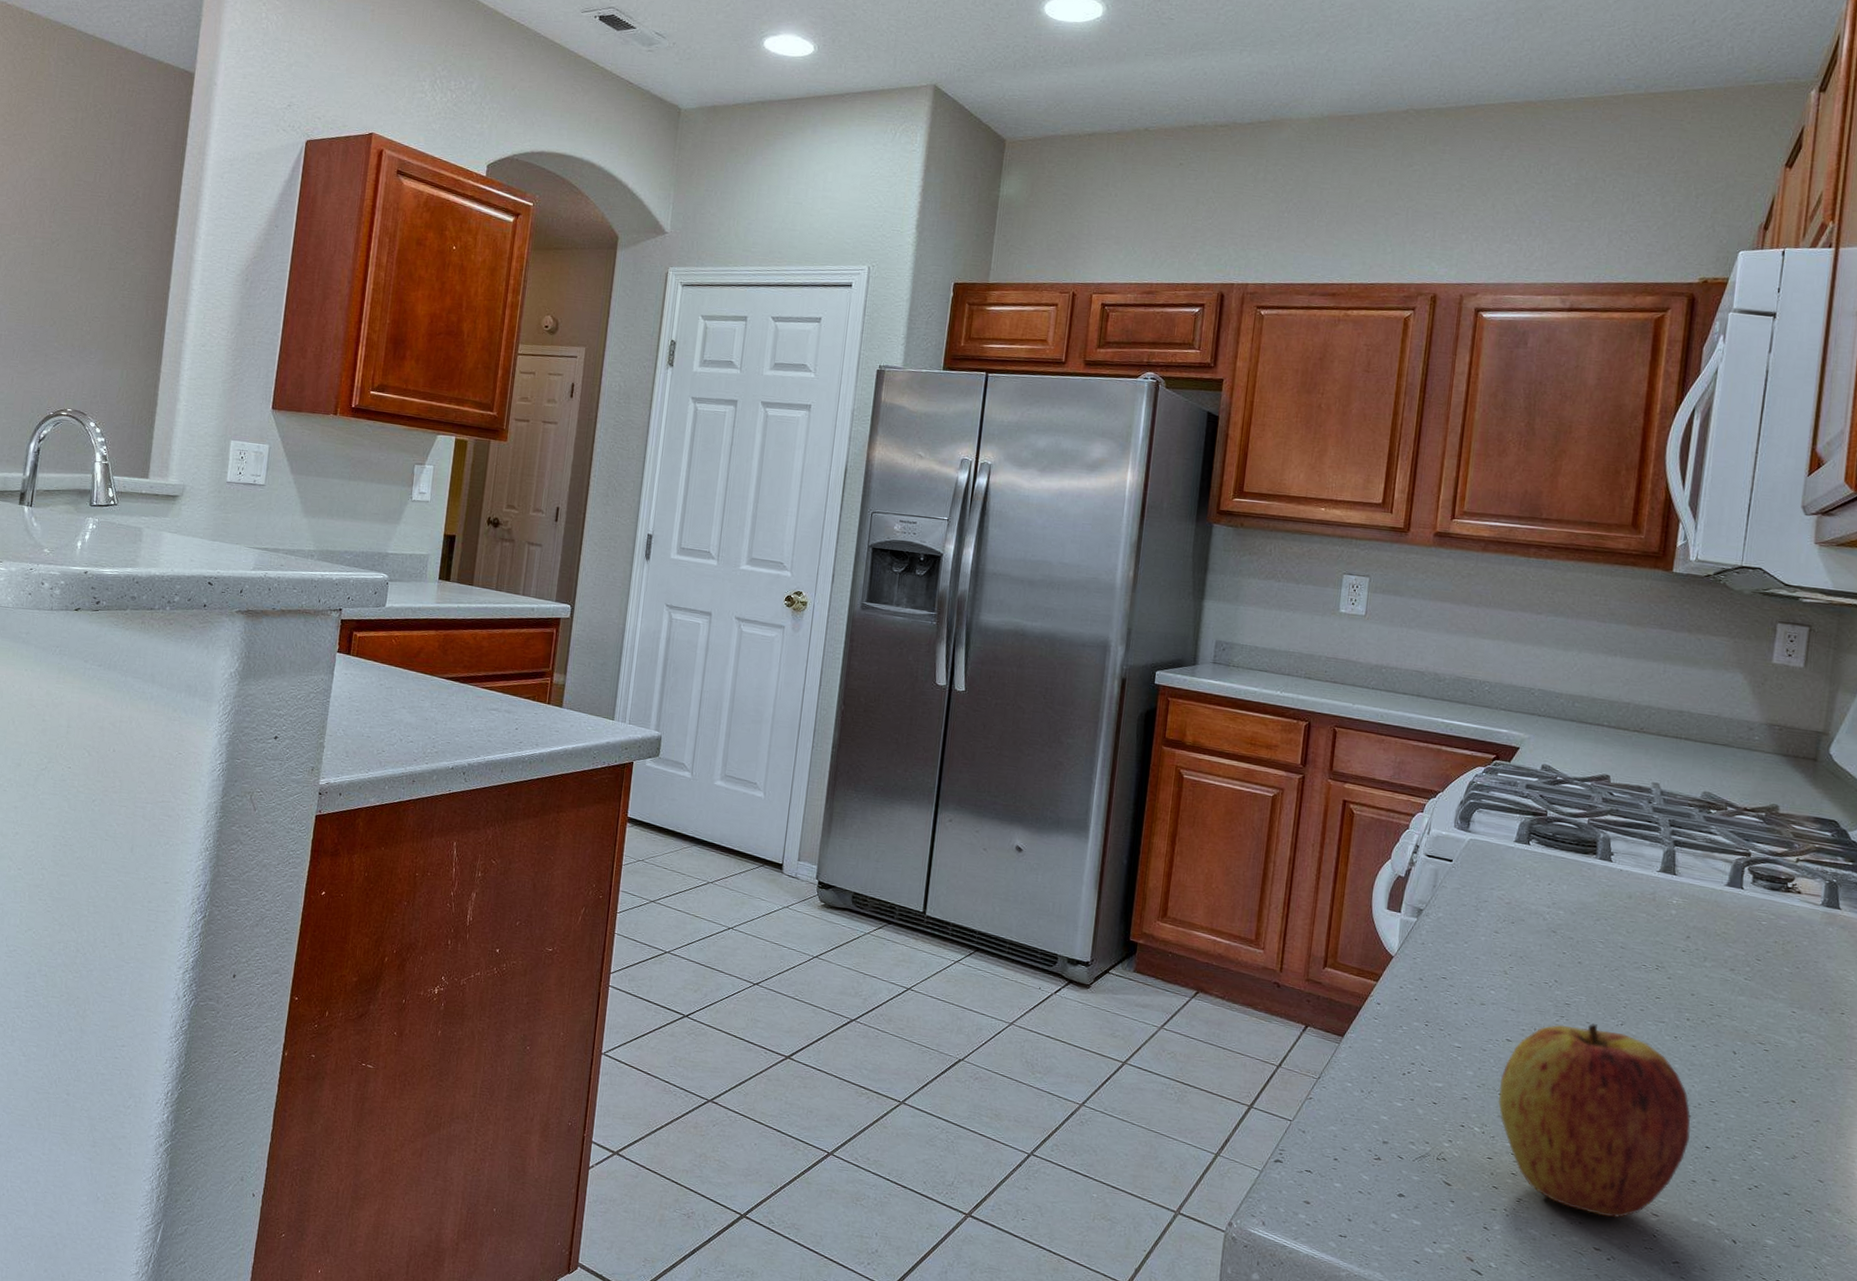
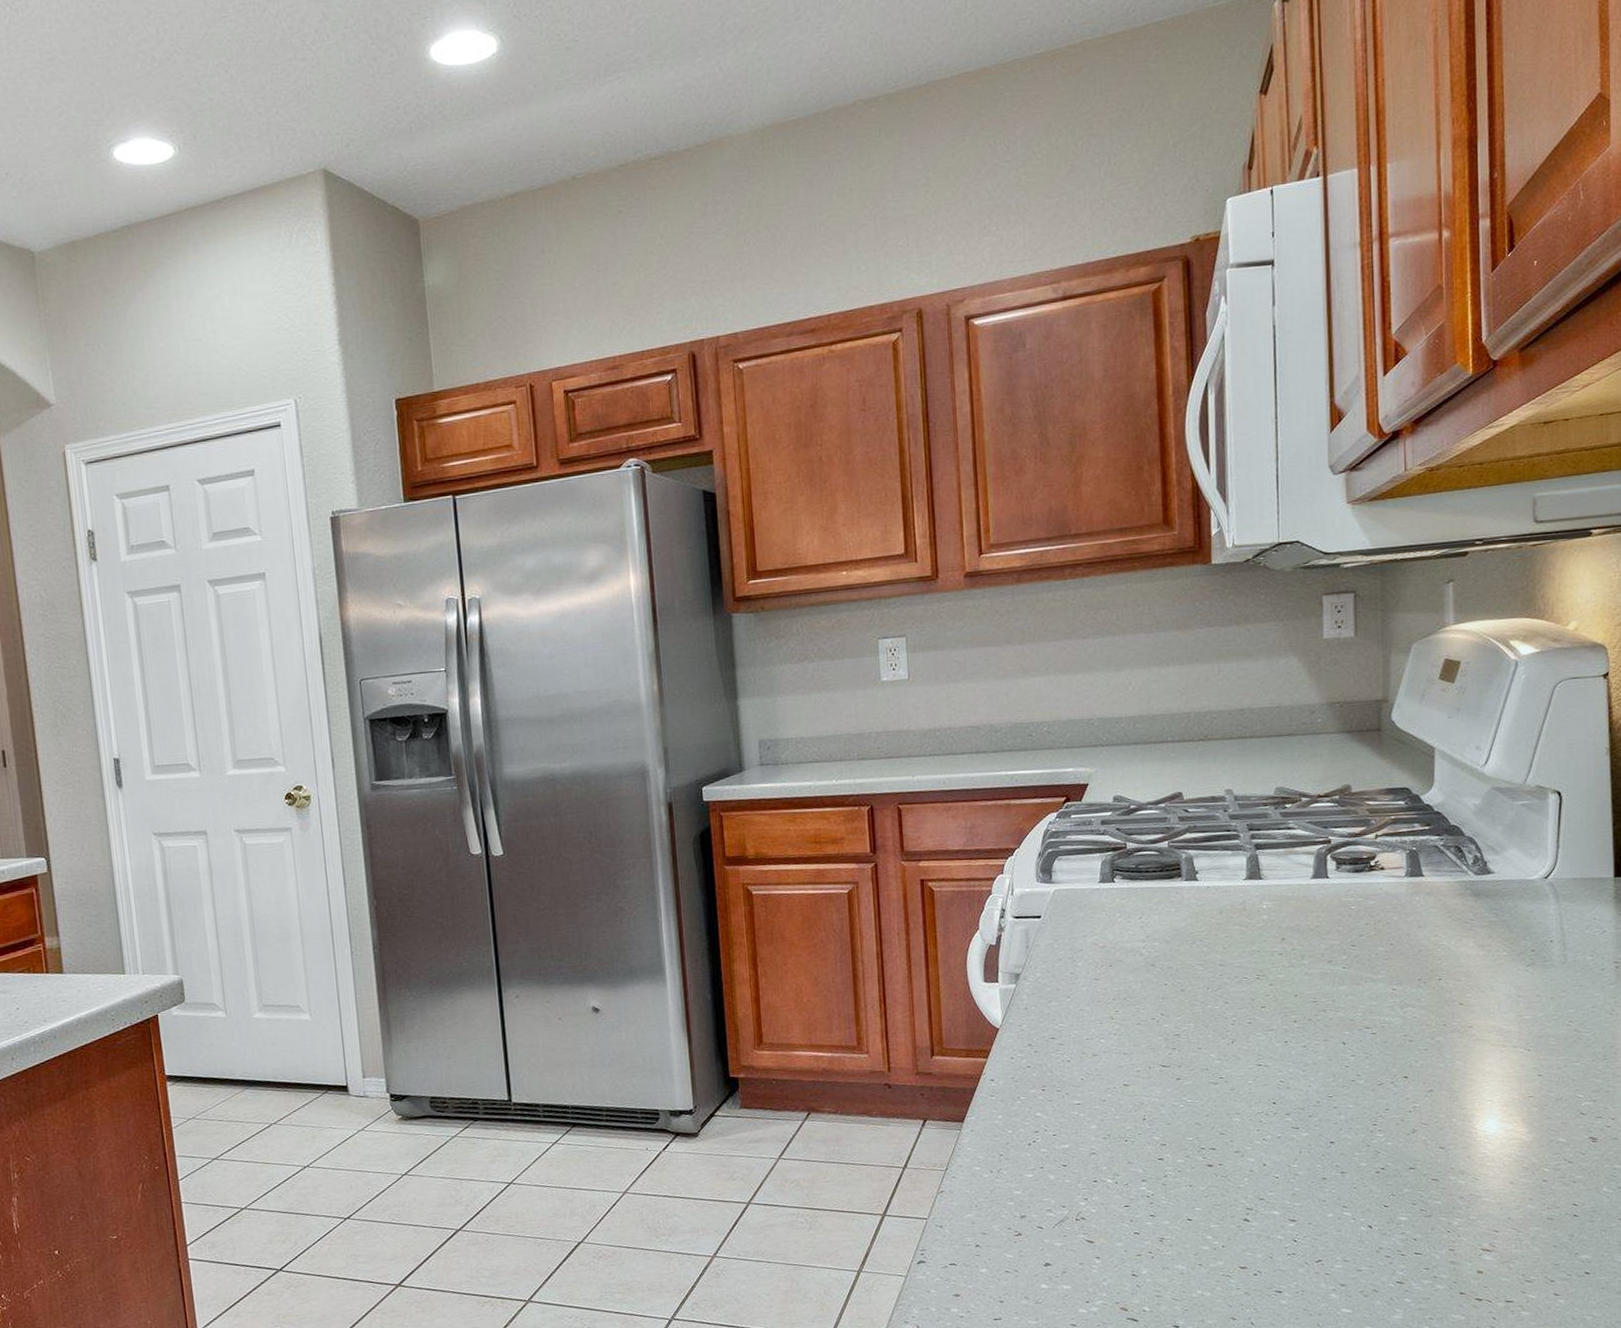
apple: present [1497,1024,1691,1219] -> none [1124,1048,1314,1235]

